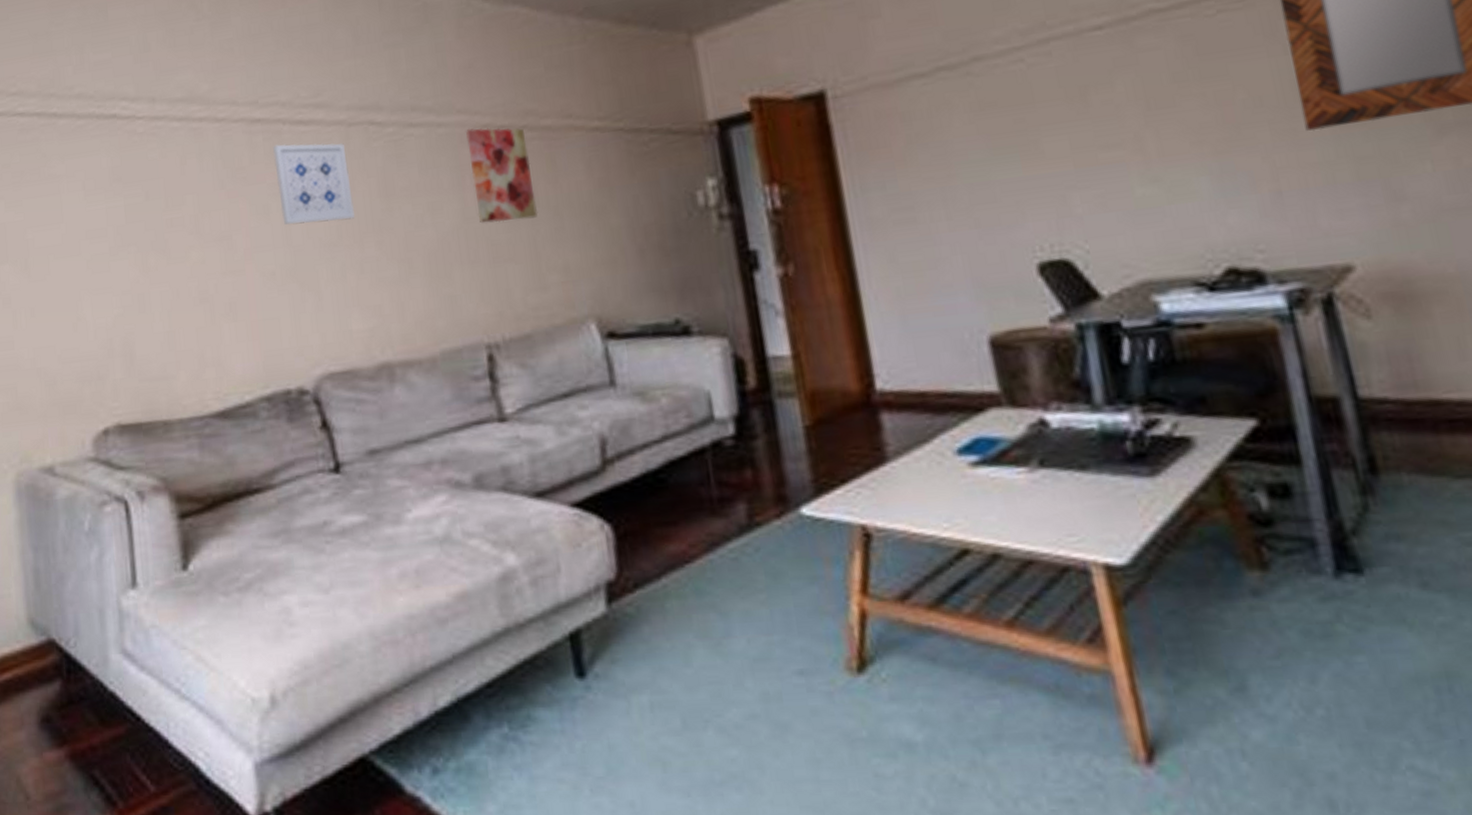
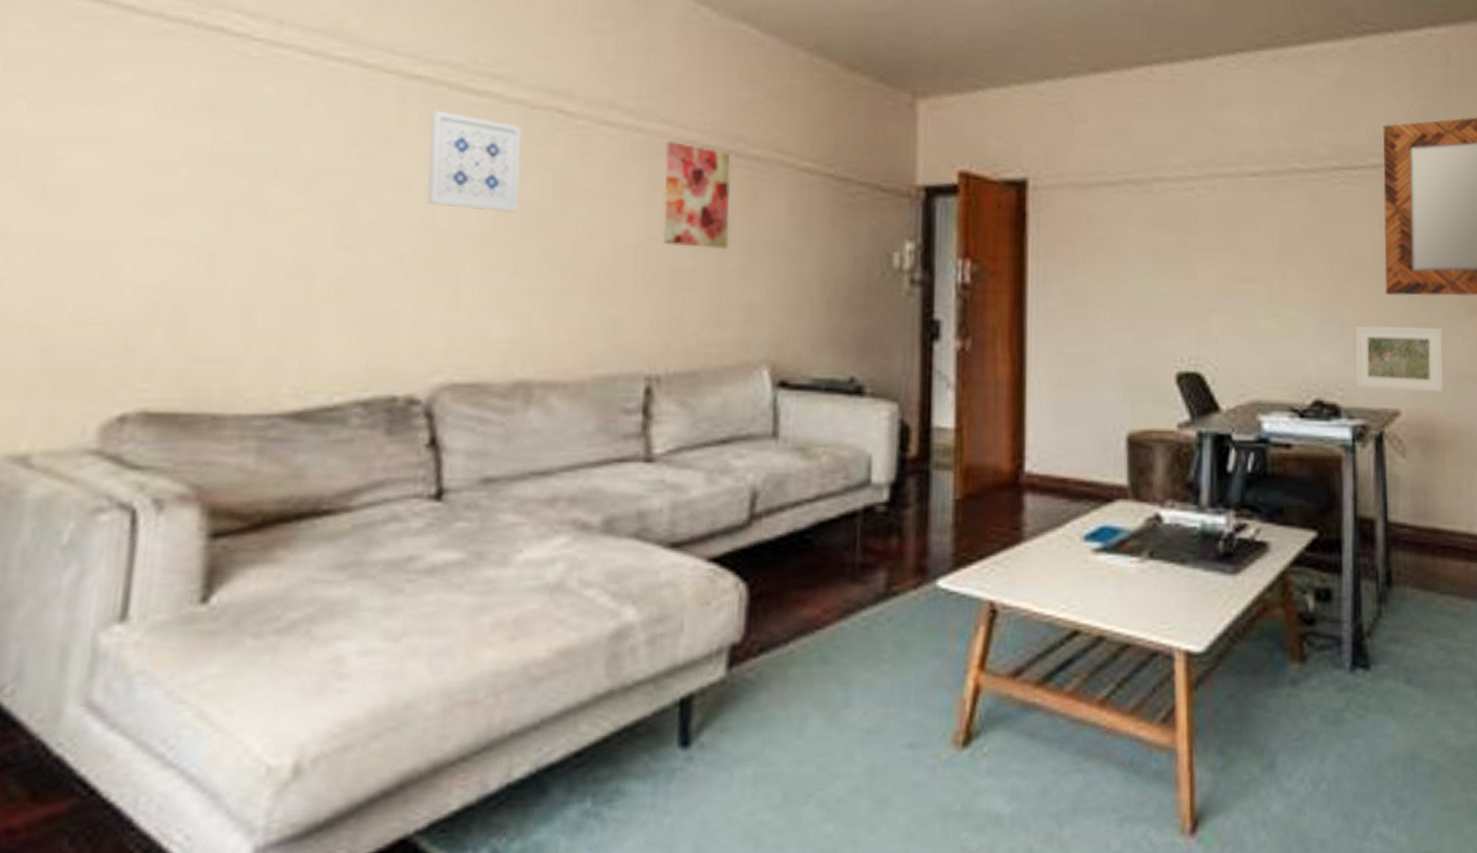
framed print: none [1268,156,1415,246] -> present [1354,325,1444,393]

